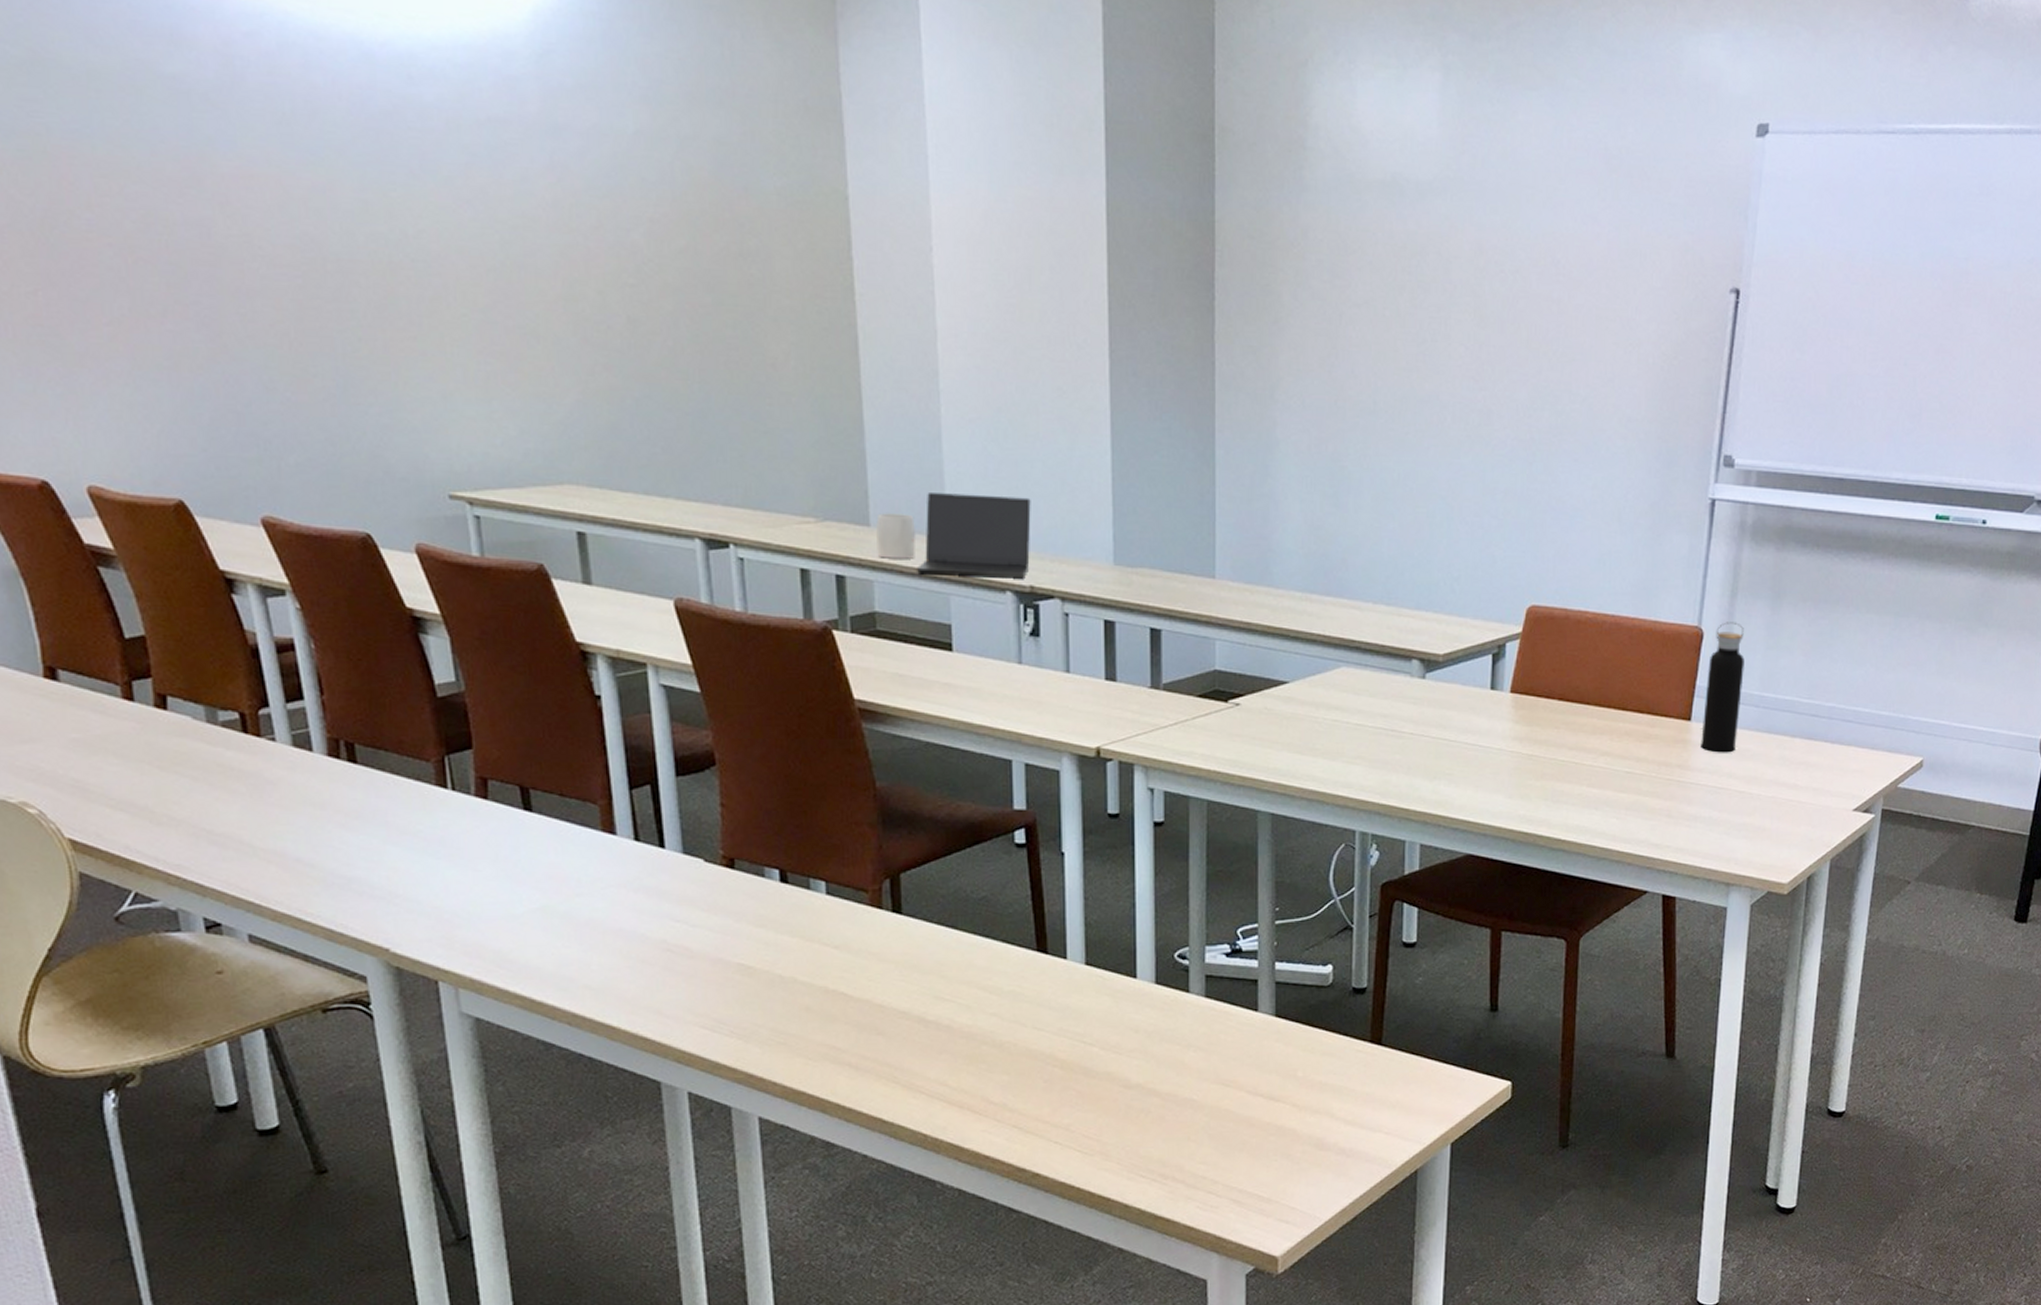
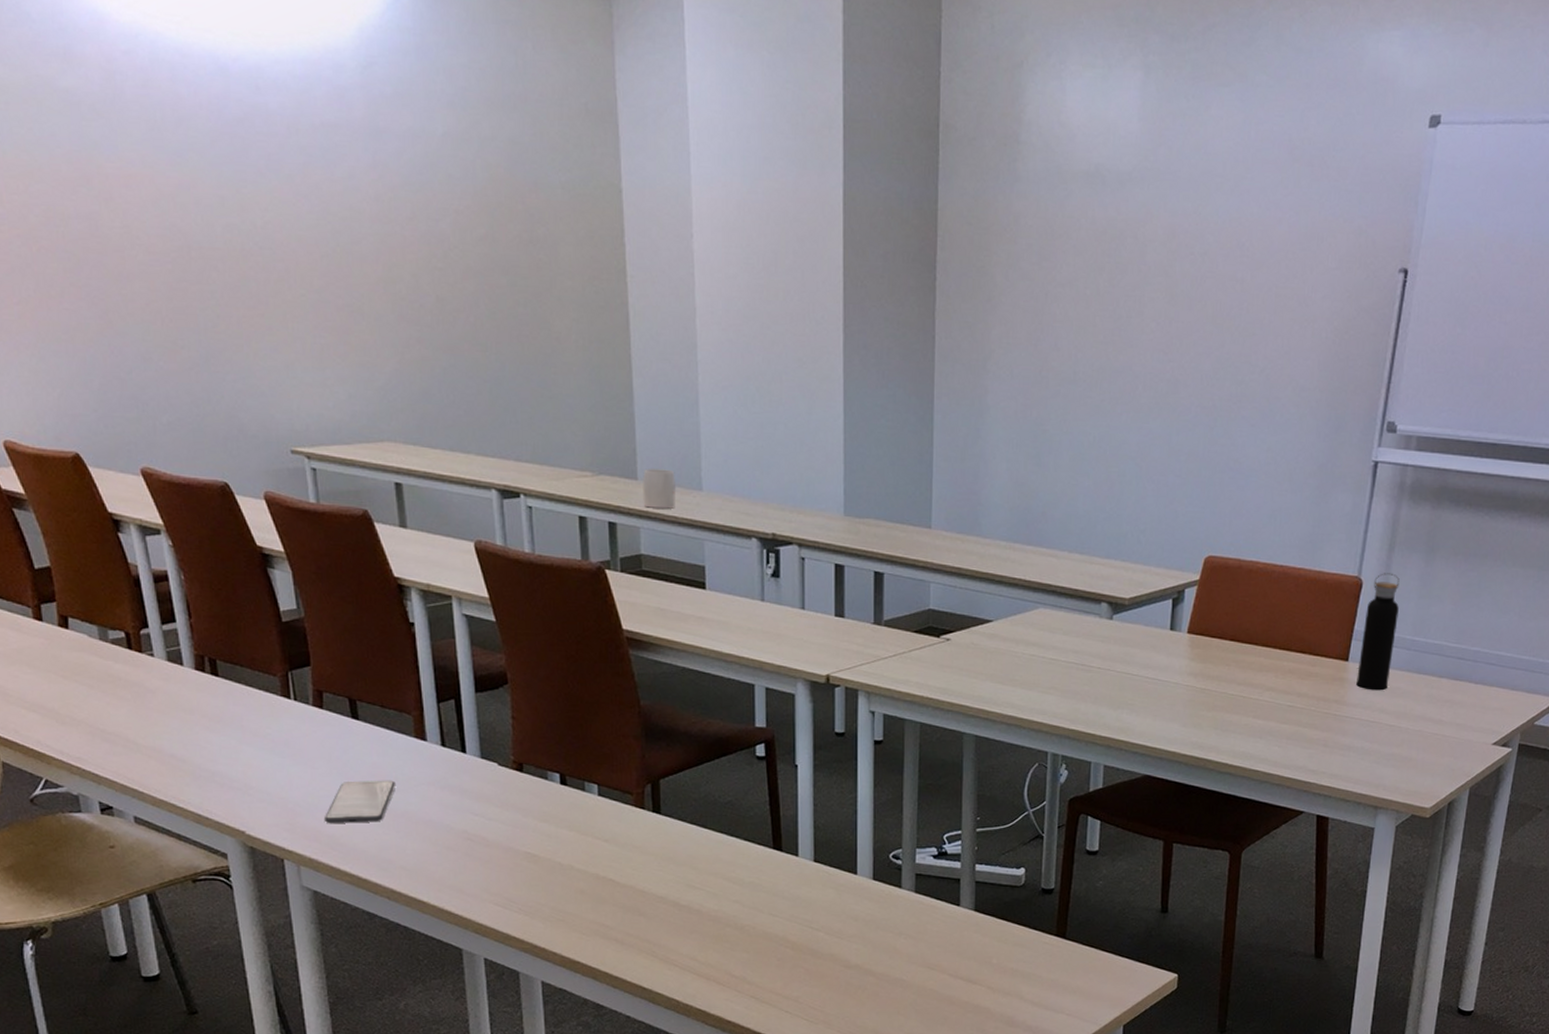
smartphone: none [488,882,579,937] -> present [323,780,397,824]
laptop: present [917,493,1031,579] -> none [677,451,774,527]

